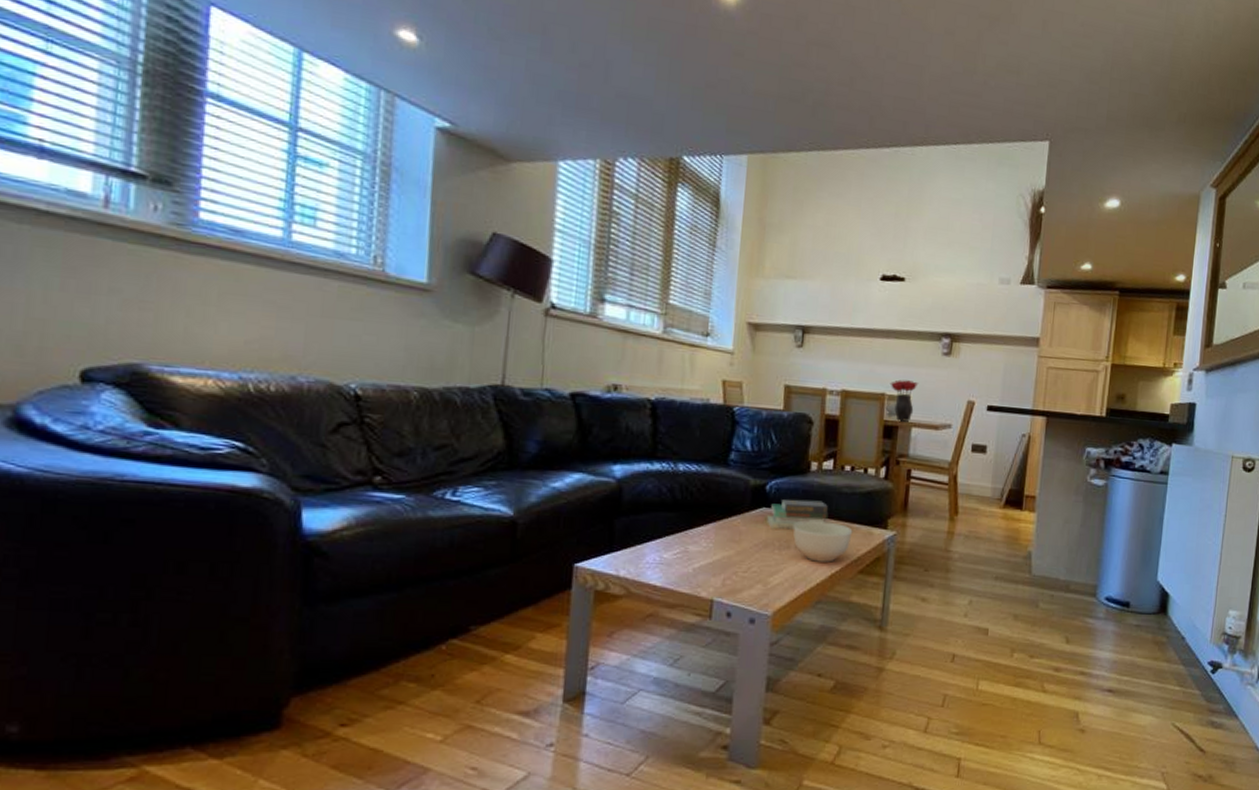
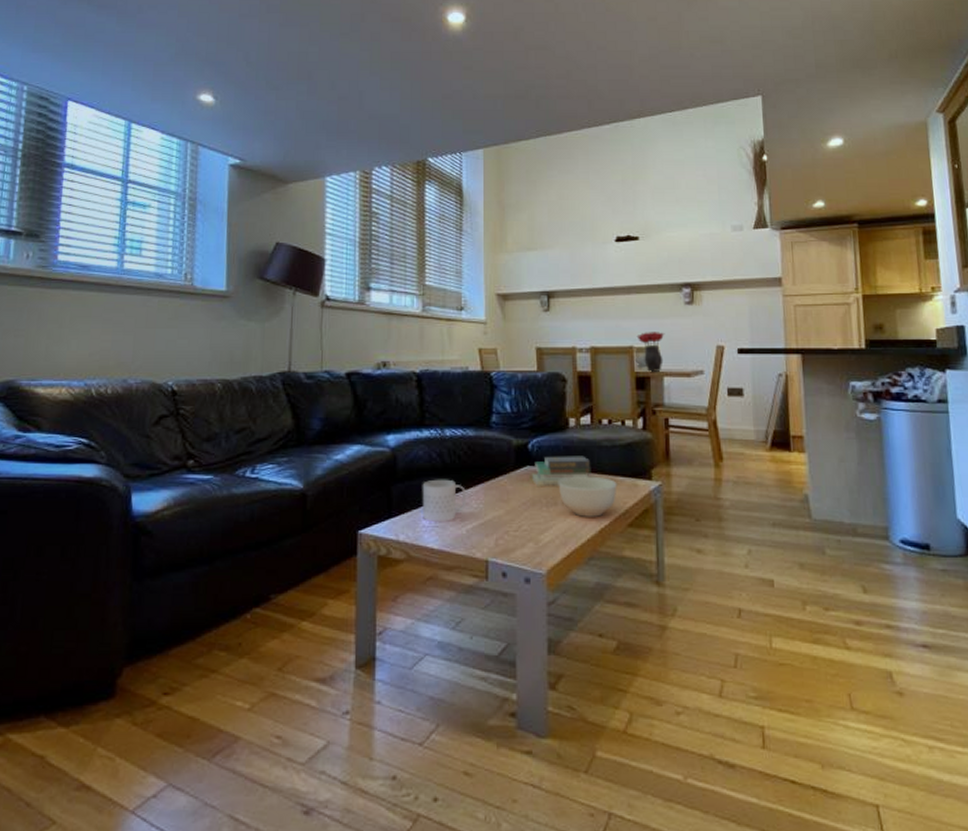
mug: none [647,515,696,560] -> present [422,479,467,523]

